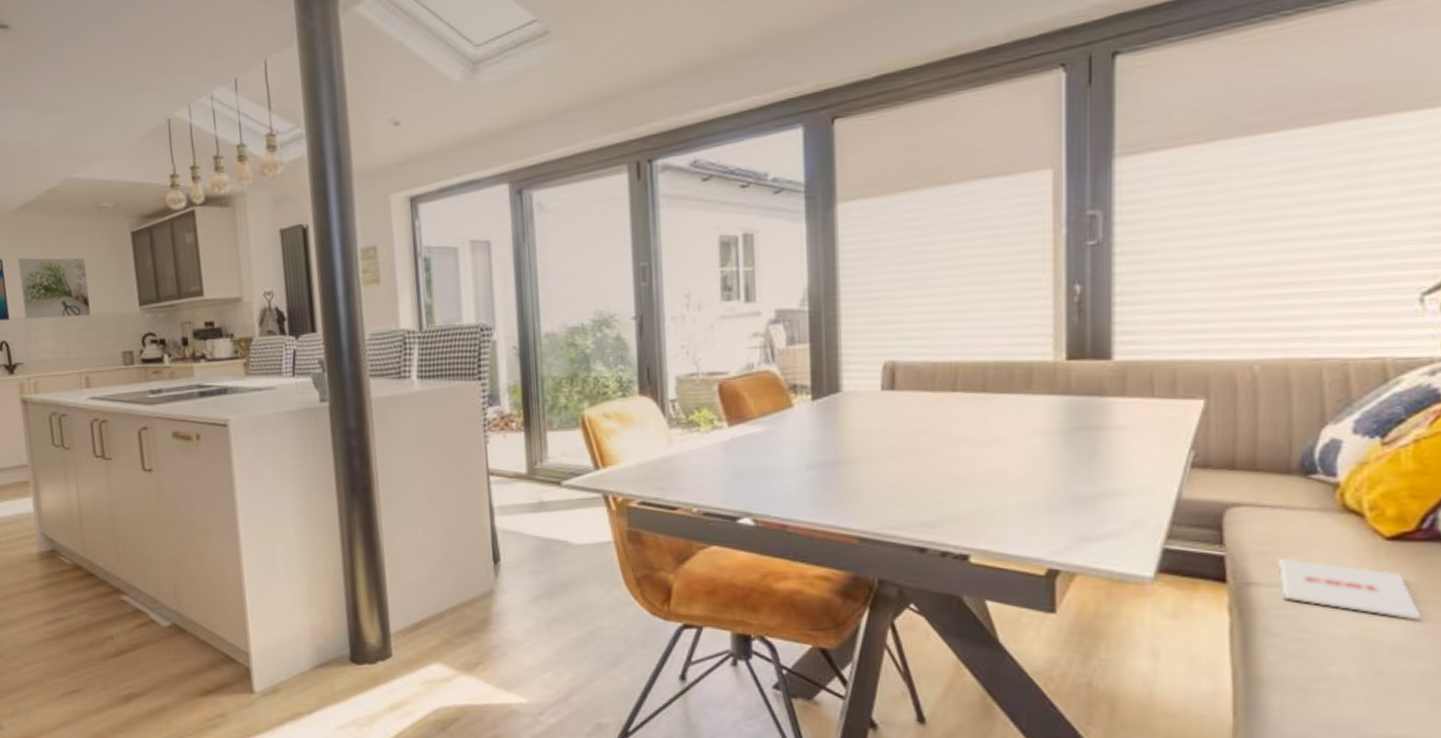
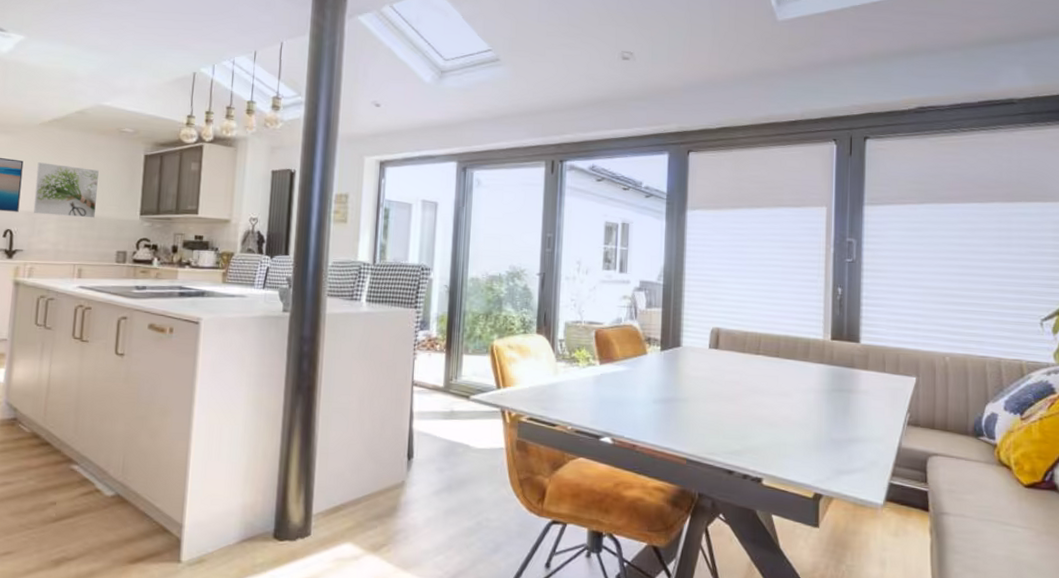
magazine: present [1277,557,1422,621] -> none [960,495,1047,547]

